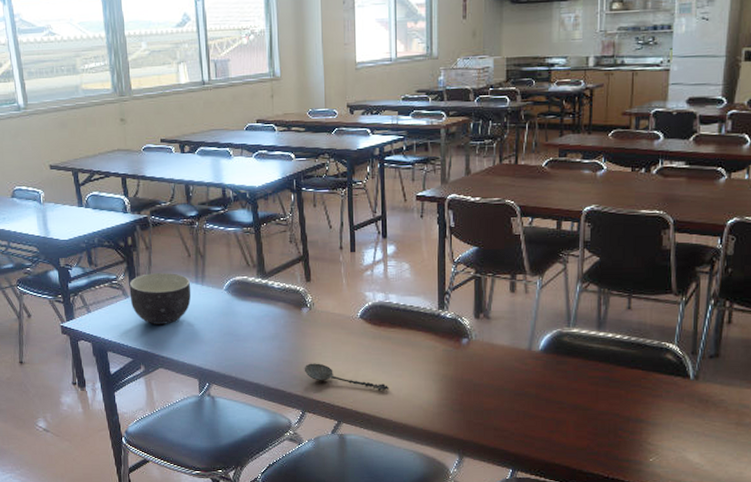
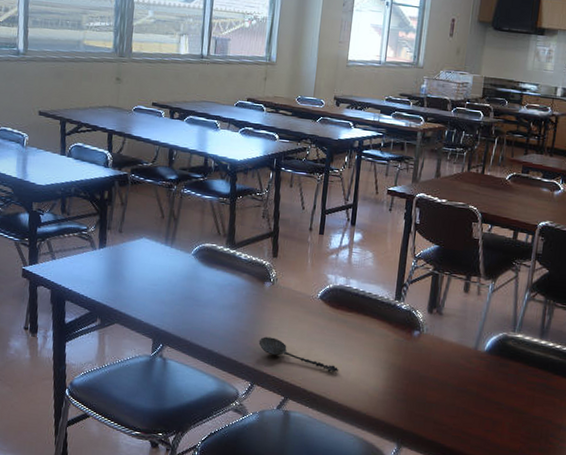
bowl: present [129,273,191,324] -> none [97,229,160,281]

